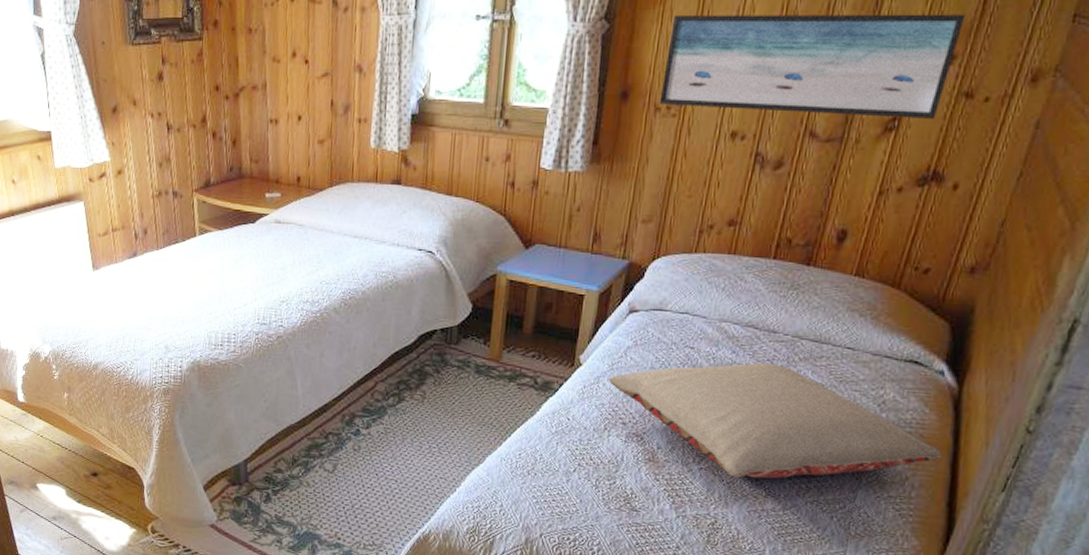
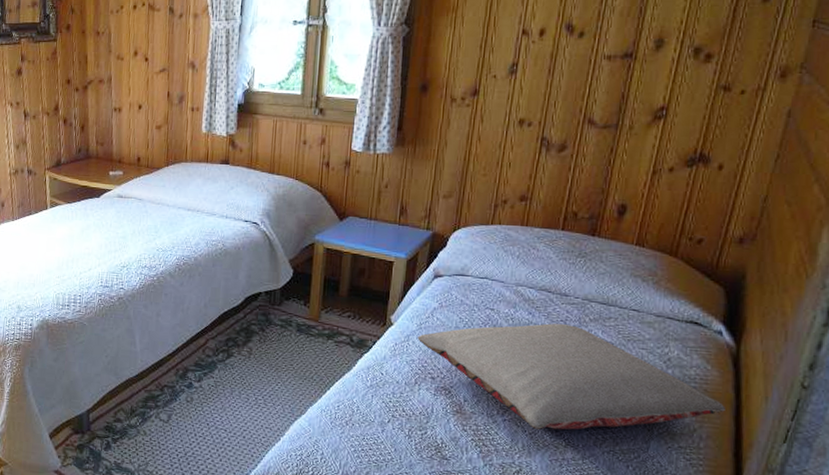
wall art: present [659,14,965,119] -> none [455,20,719,109]

